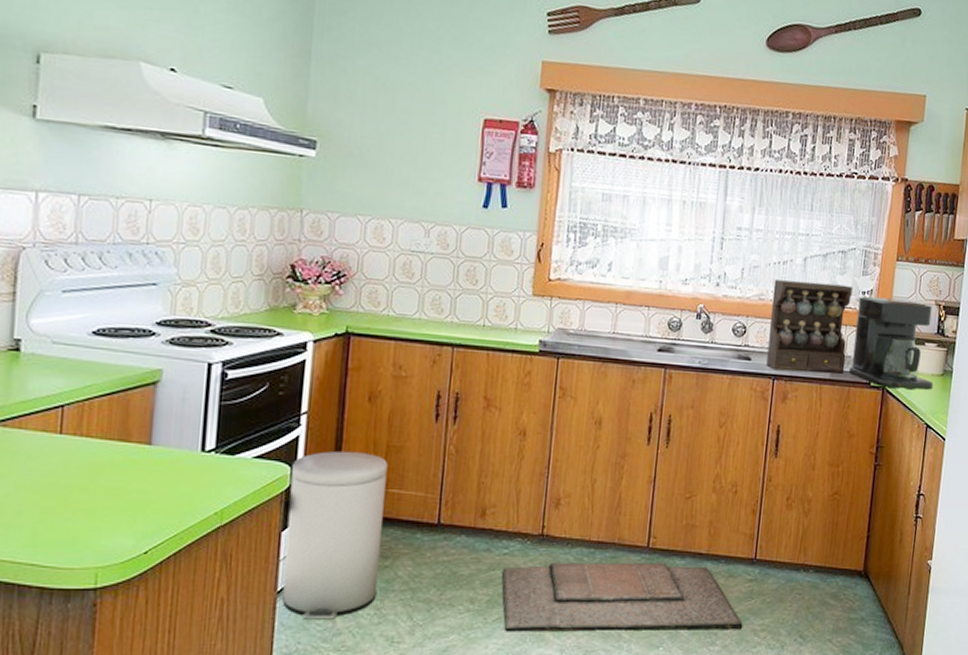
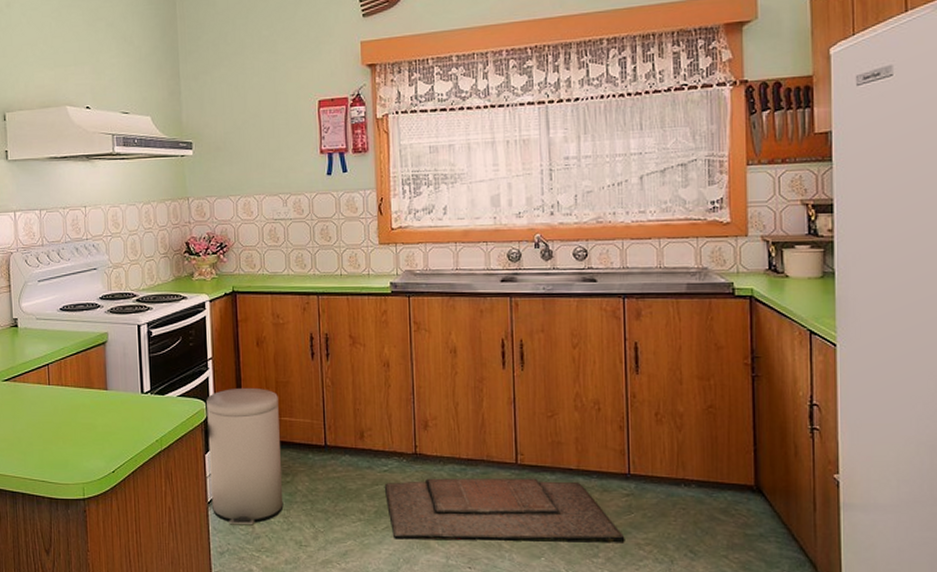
spice rack: present [766,280,853,375] -> none [610,197,702,289]
coffee maker: present [848,296,934,391] -> none [707,203,812,297]

